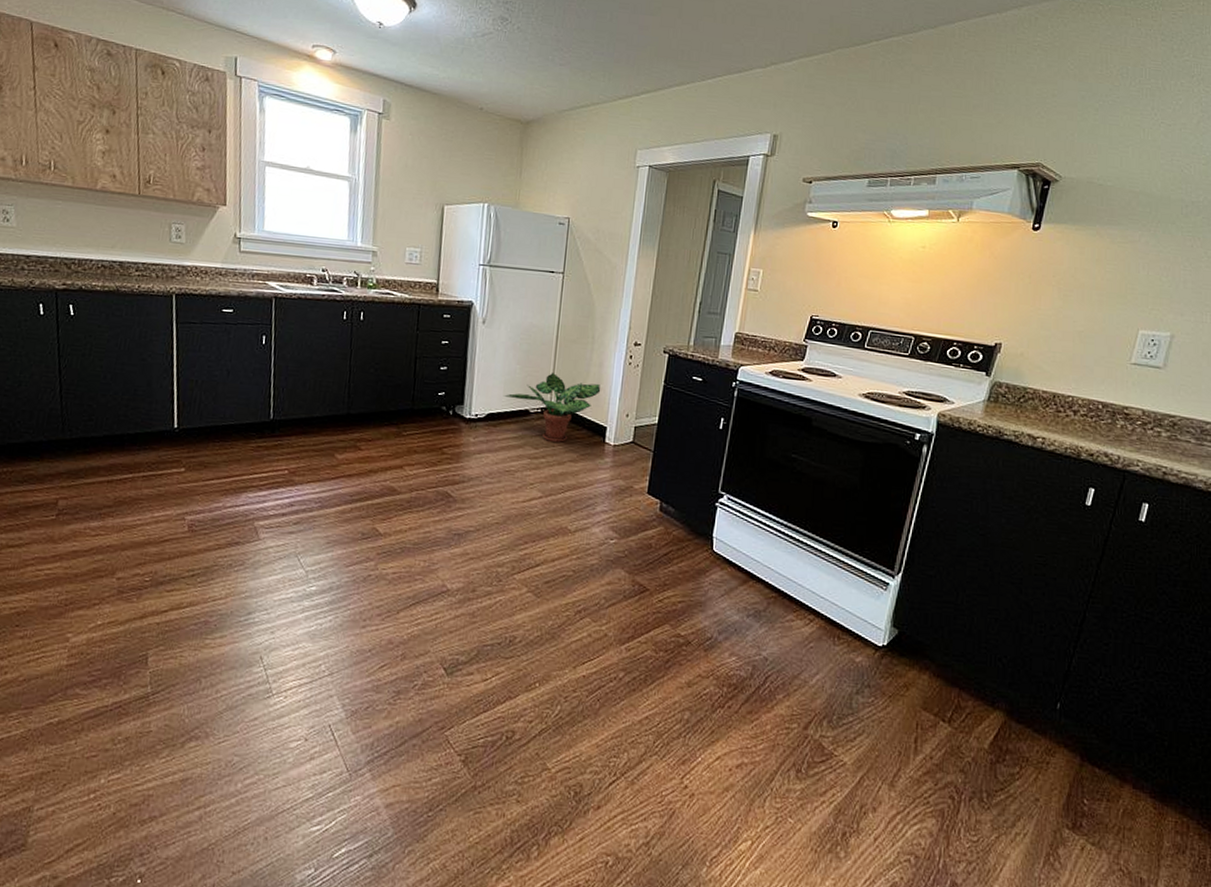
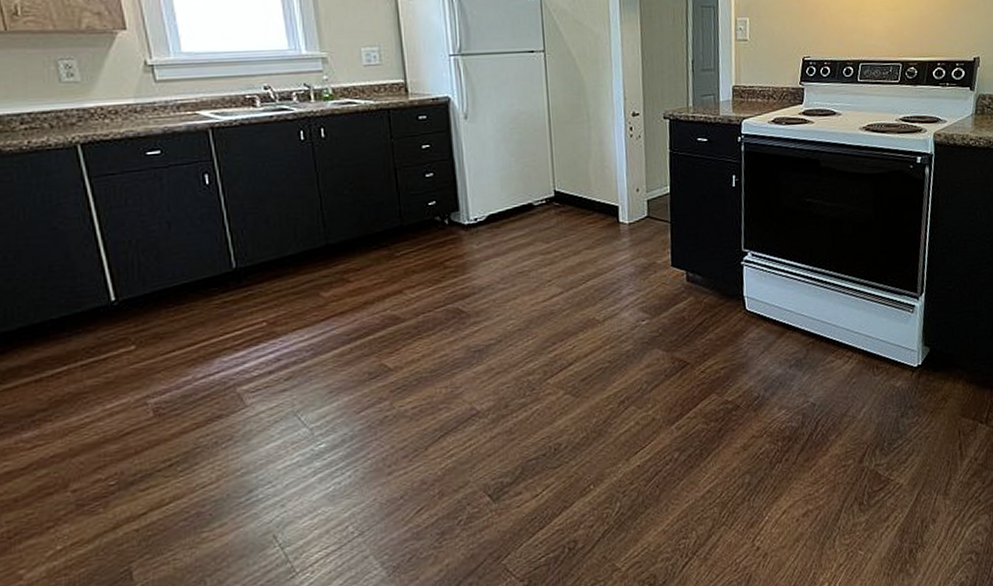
potted plant: present [504,373,601,442] -> none [503,159,606,232]

